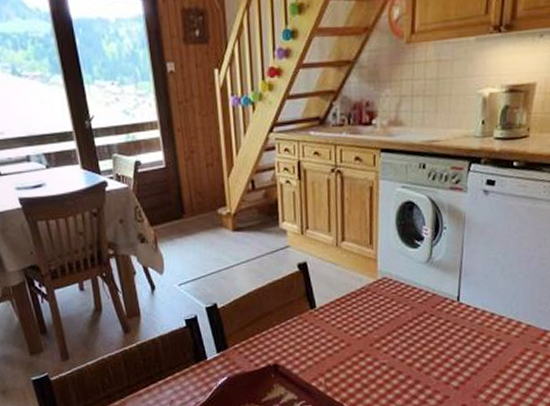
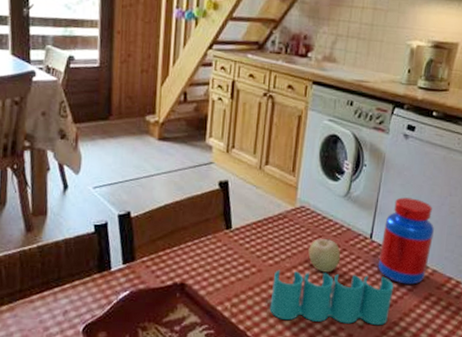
pen holder: none [363,337,487,389] -> present [269,269,394,326]
fruit: none [395,305,429,340] -> present [308,238,341,273]
jar: none [468,255,525,342] -> present [378,197,434,285]

